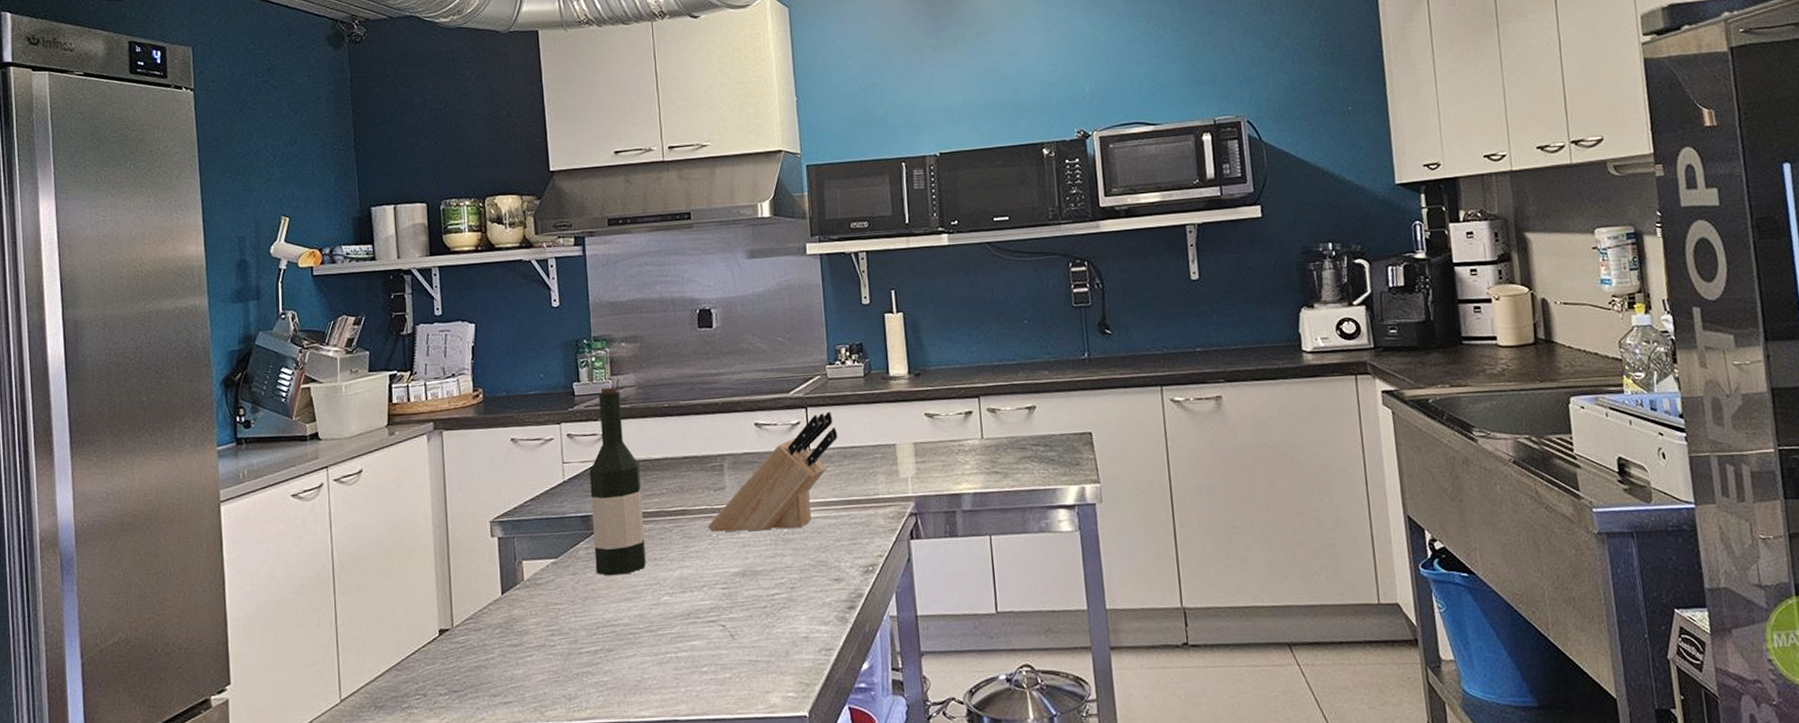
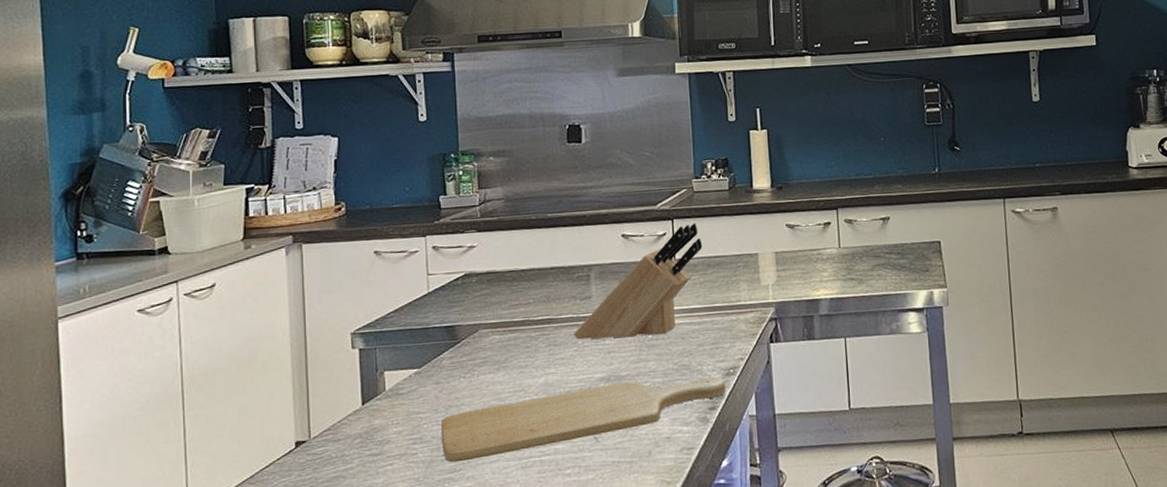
chopping board: none [577,575,865,656] -> present [440,377,726,463]
wine bottle: present [589,387,646,576] -> none [455,200,511,384]

